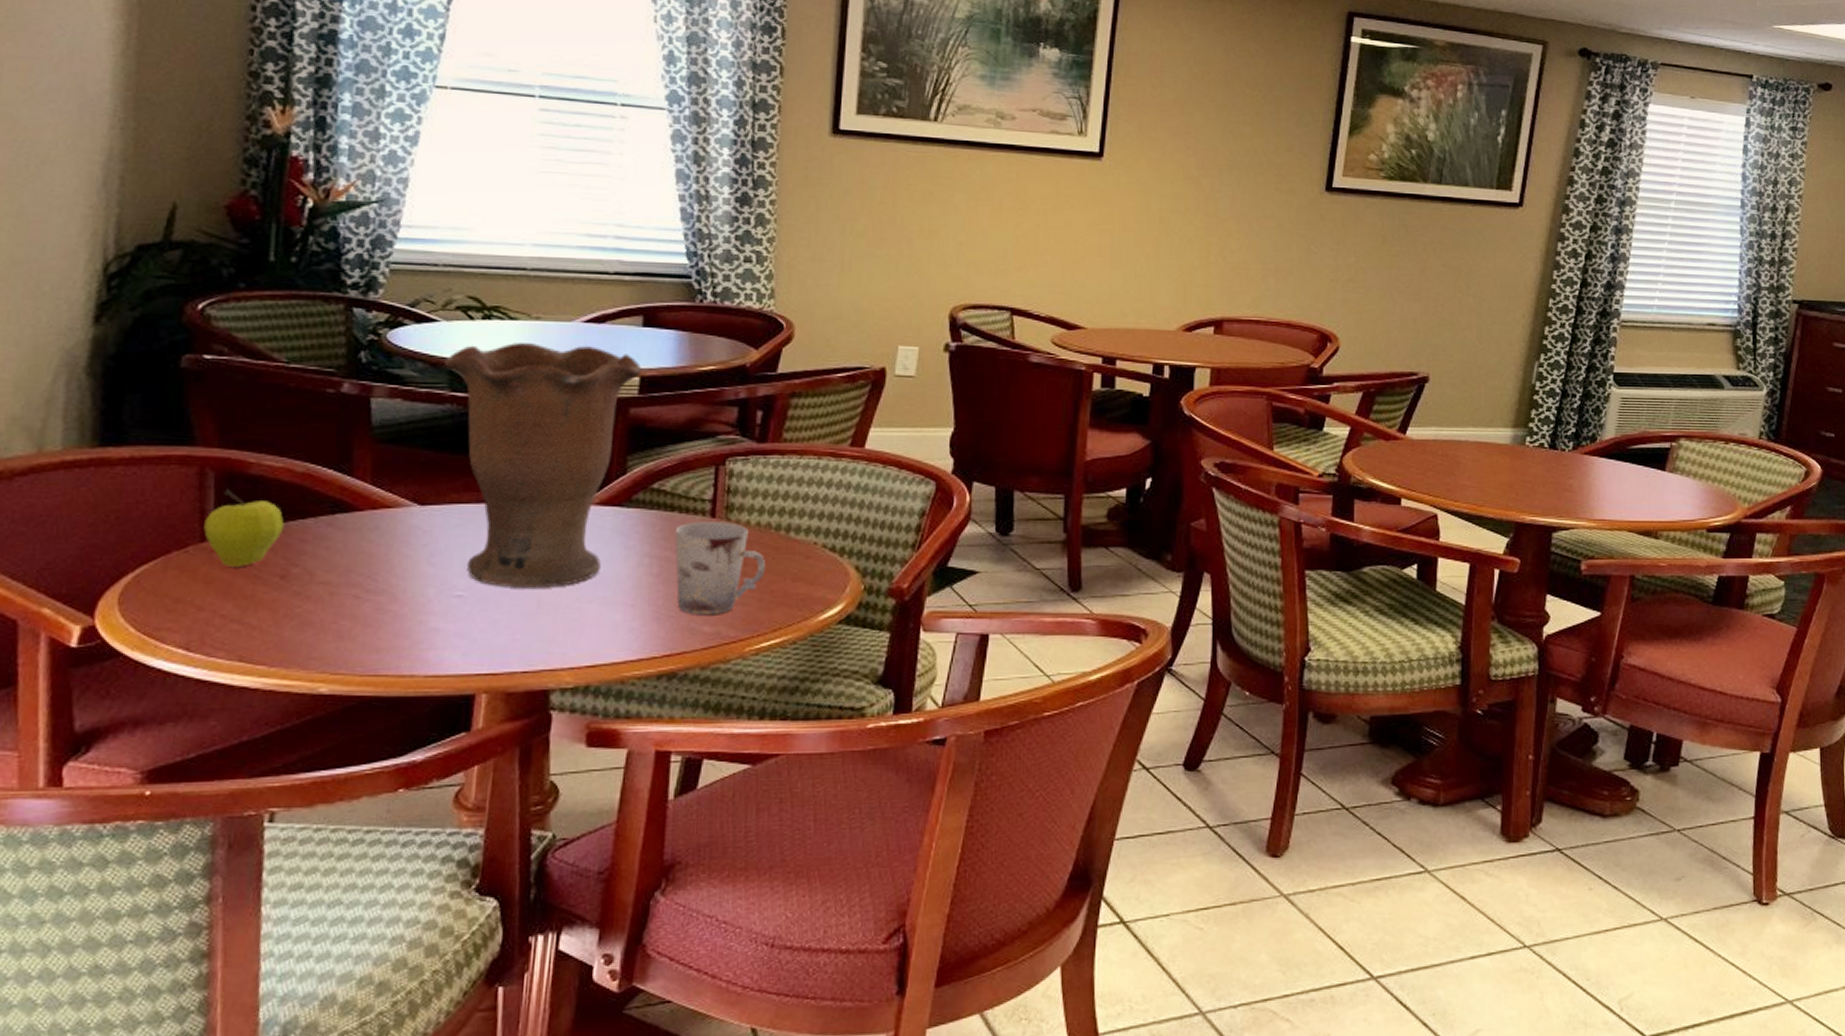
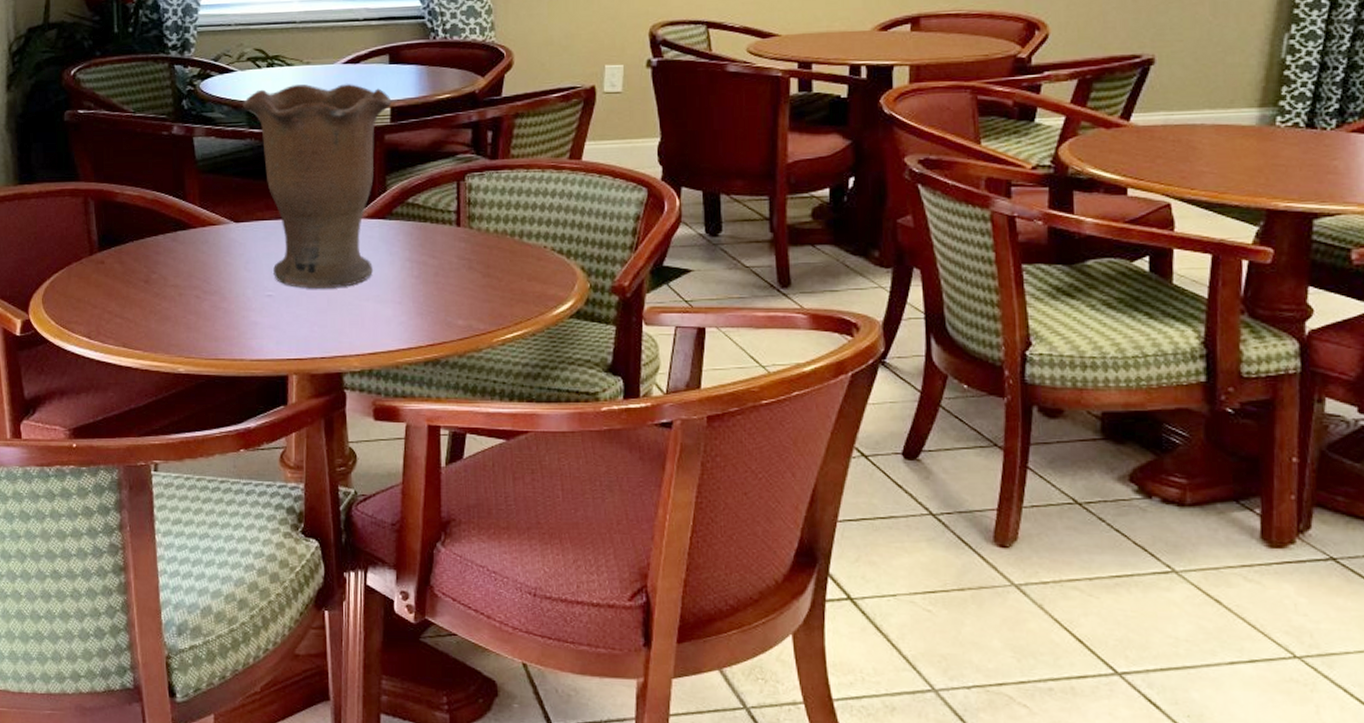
fruit: present [204,489,285,567] -> none [91,214,144,274]
cup: present [674,522,766,615] -> none [428,230,505,311]

